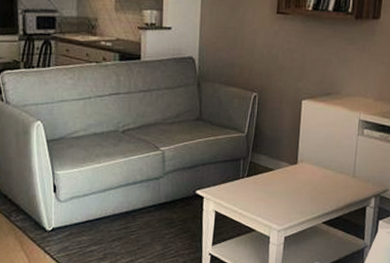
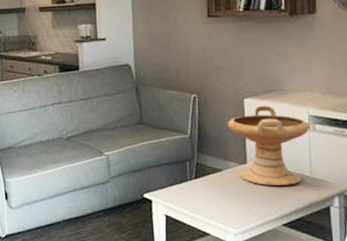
decorative bowl: none [283,107,359,186] -> present [227,105,310,185]

